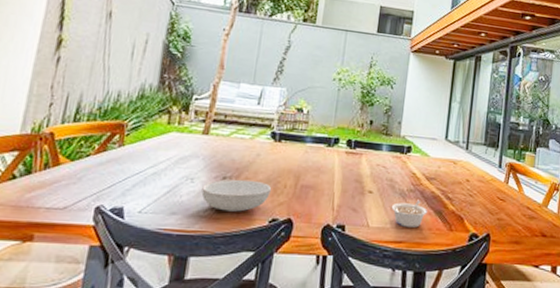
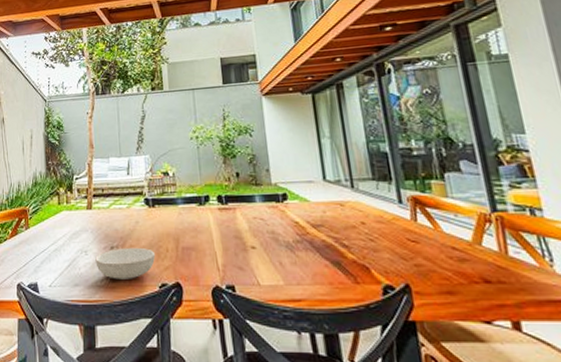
legume: present [391,200,427,228] -> none [279,251,323,283]

